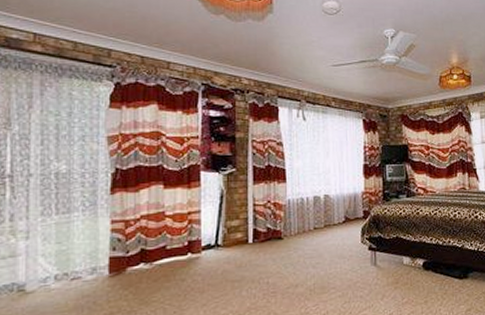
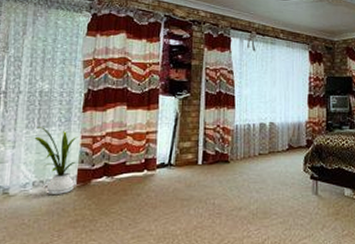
house plant: none [52,213,113,289] -> present [34,127,81,195]

